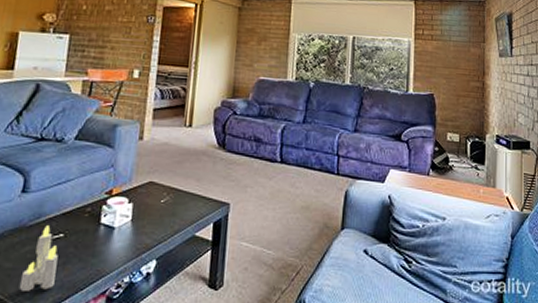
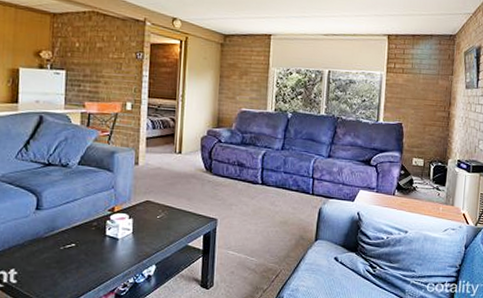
candle: present [19,226,58,291] -> none [41,237,72,289]

